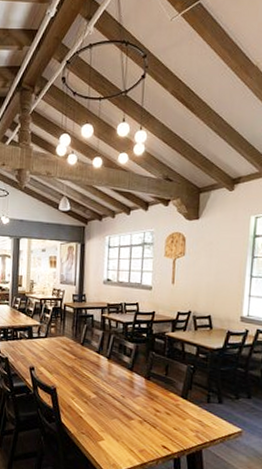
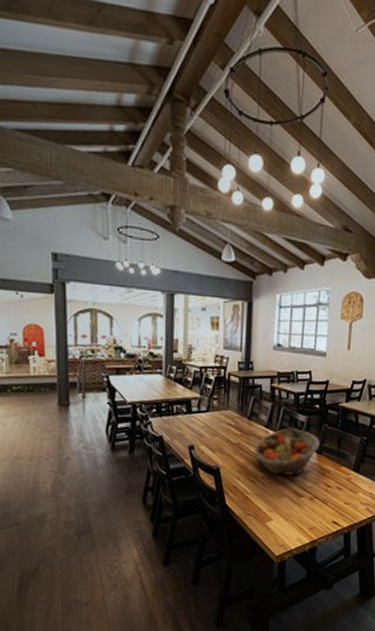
fruit basket: none [87,354,148,400] -> present [254,428,320,477]

